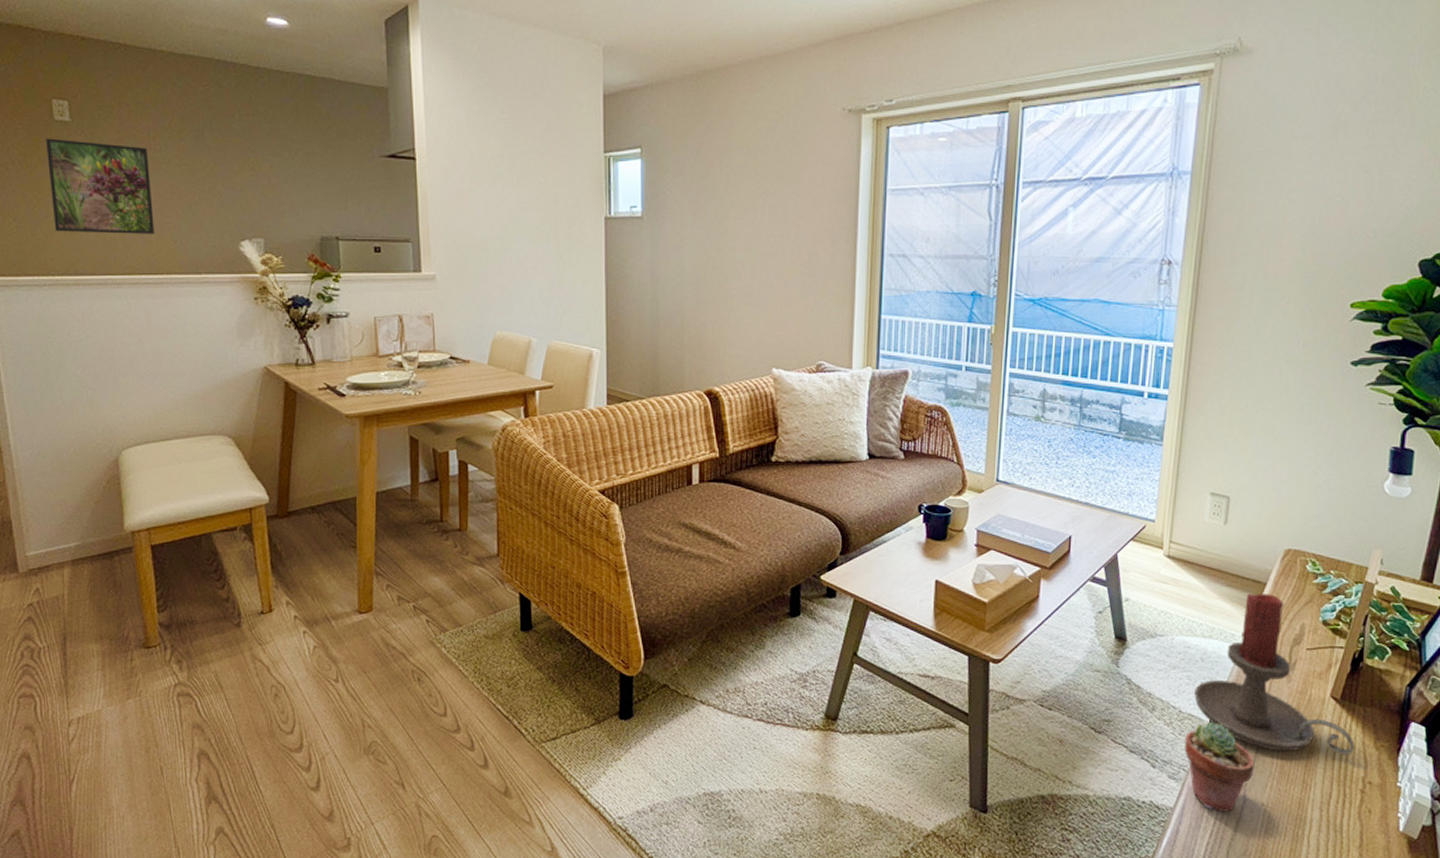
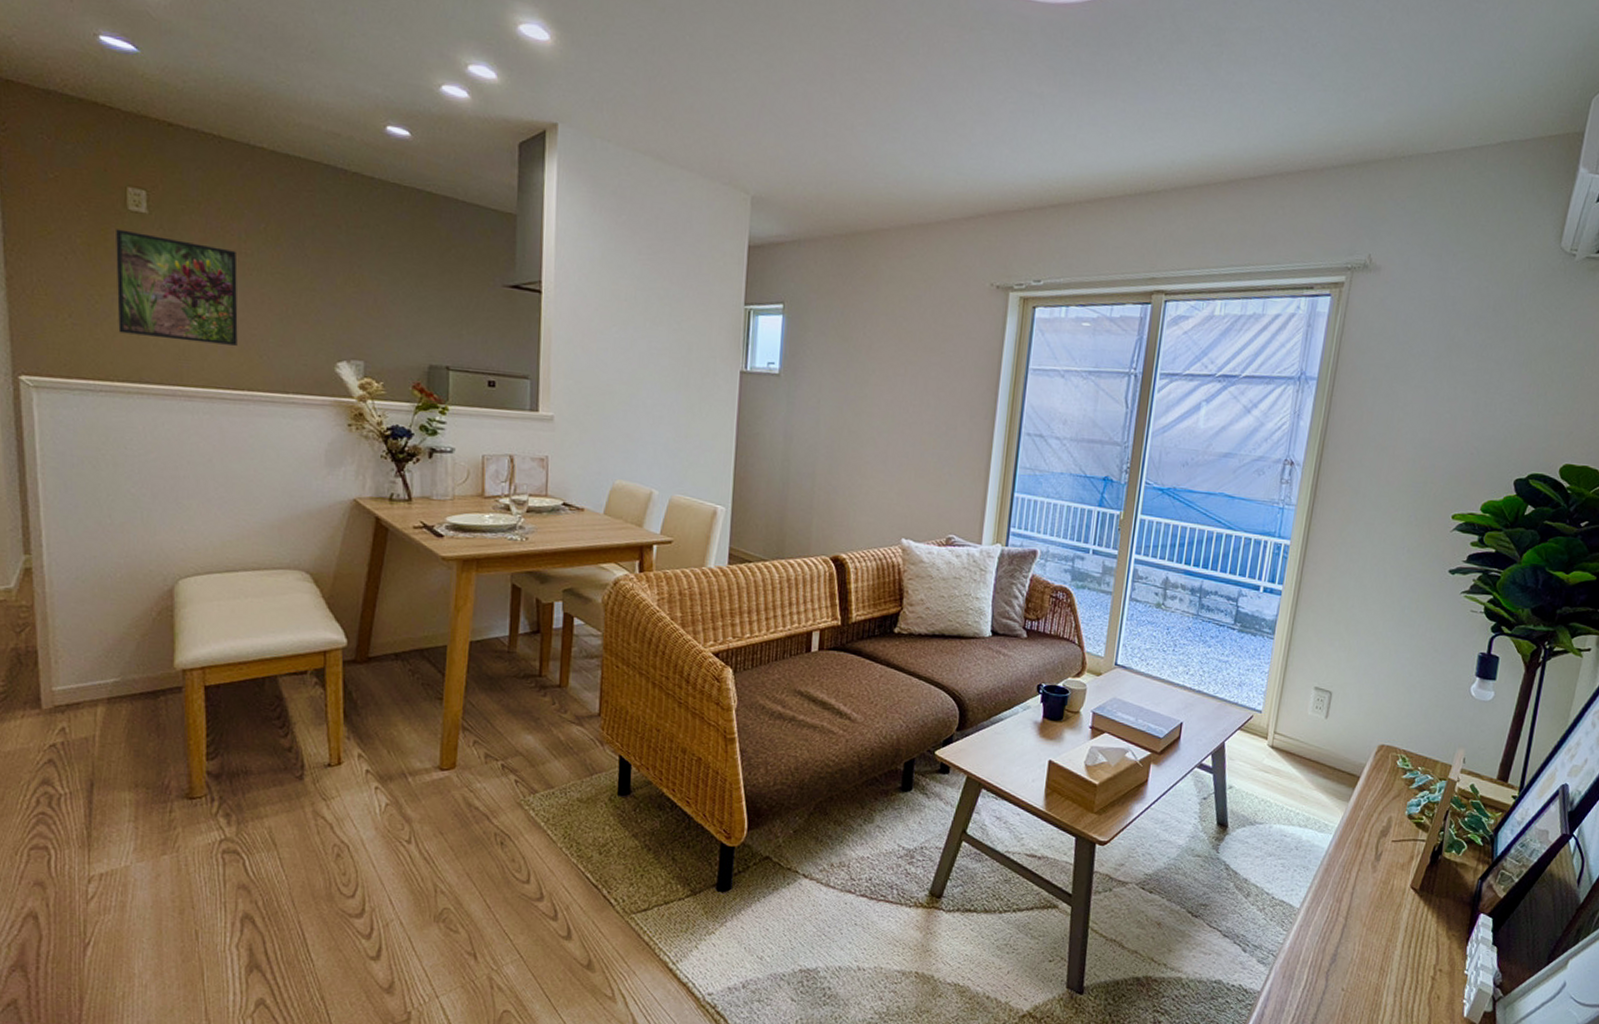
potted succulent: present [1184,721,1255,812] -> none [1274,908,1338,996]
candle holder: present [1194,594,1355,756] -> none [1287,786,1429,944]

